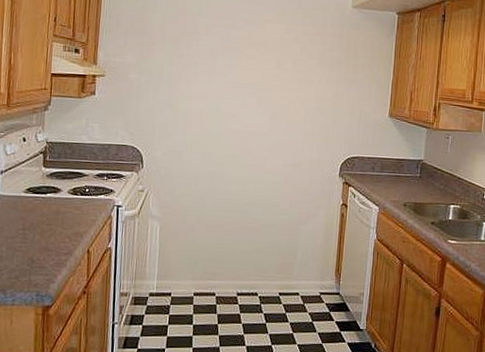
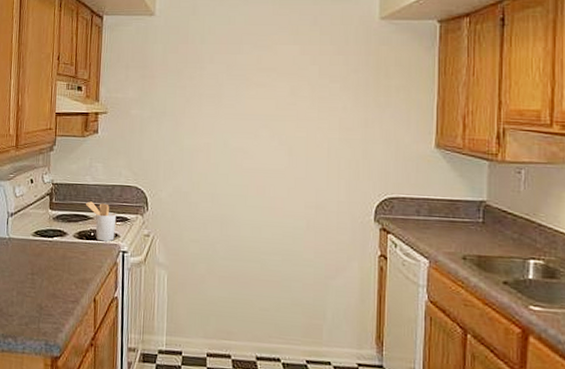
utensil holder: none [80,159,113,197] -> present [85,201,117,242]

